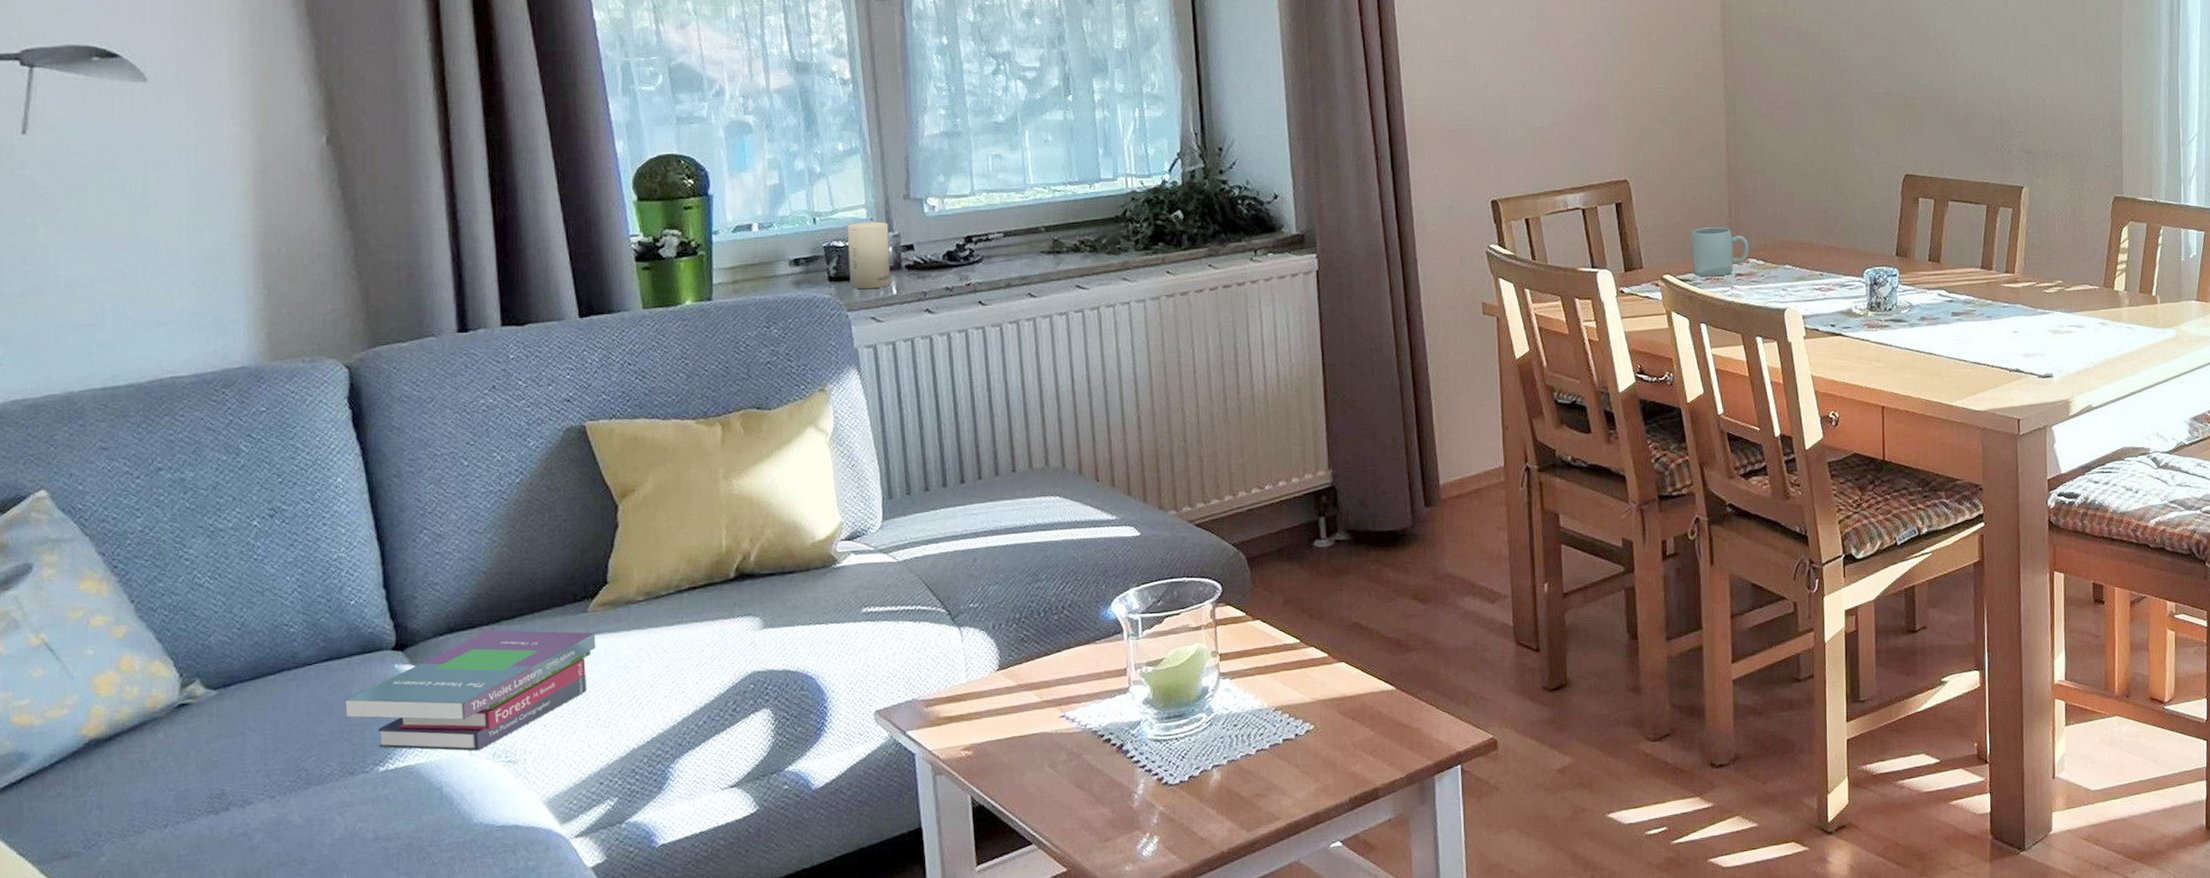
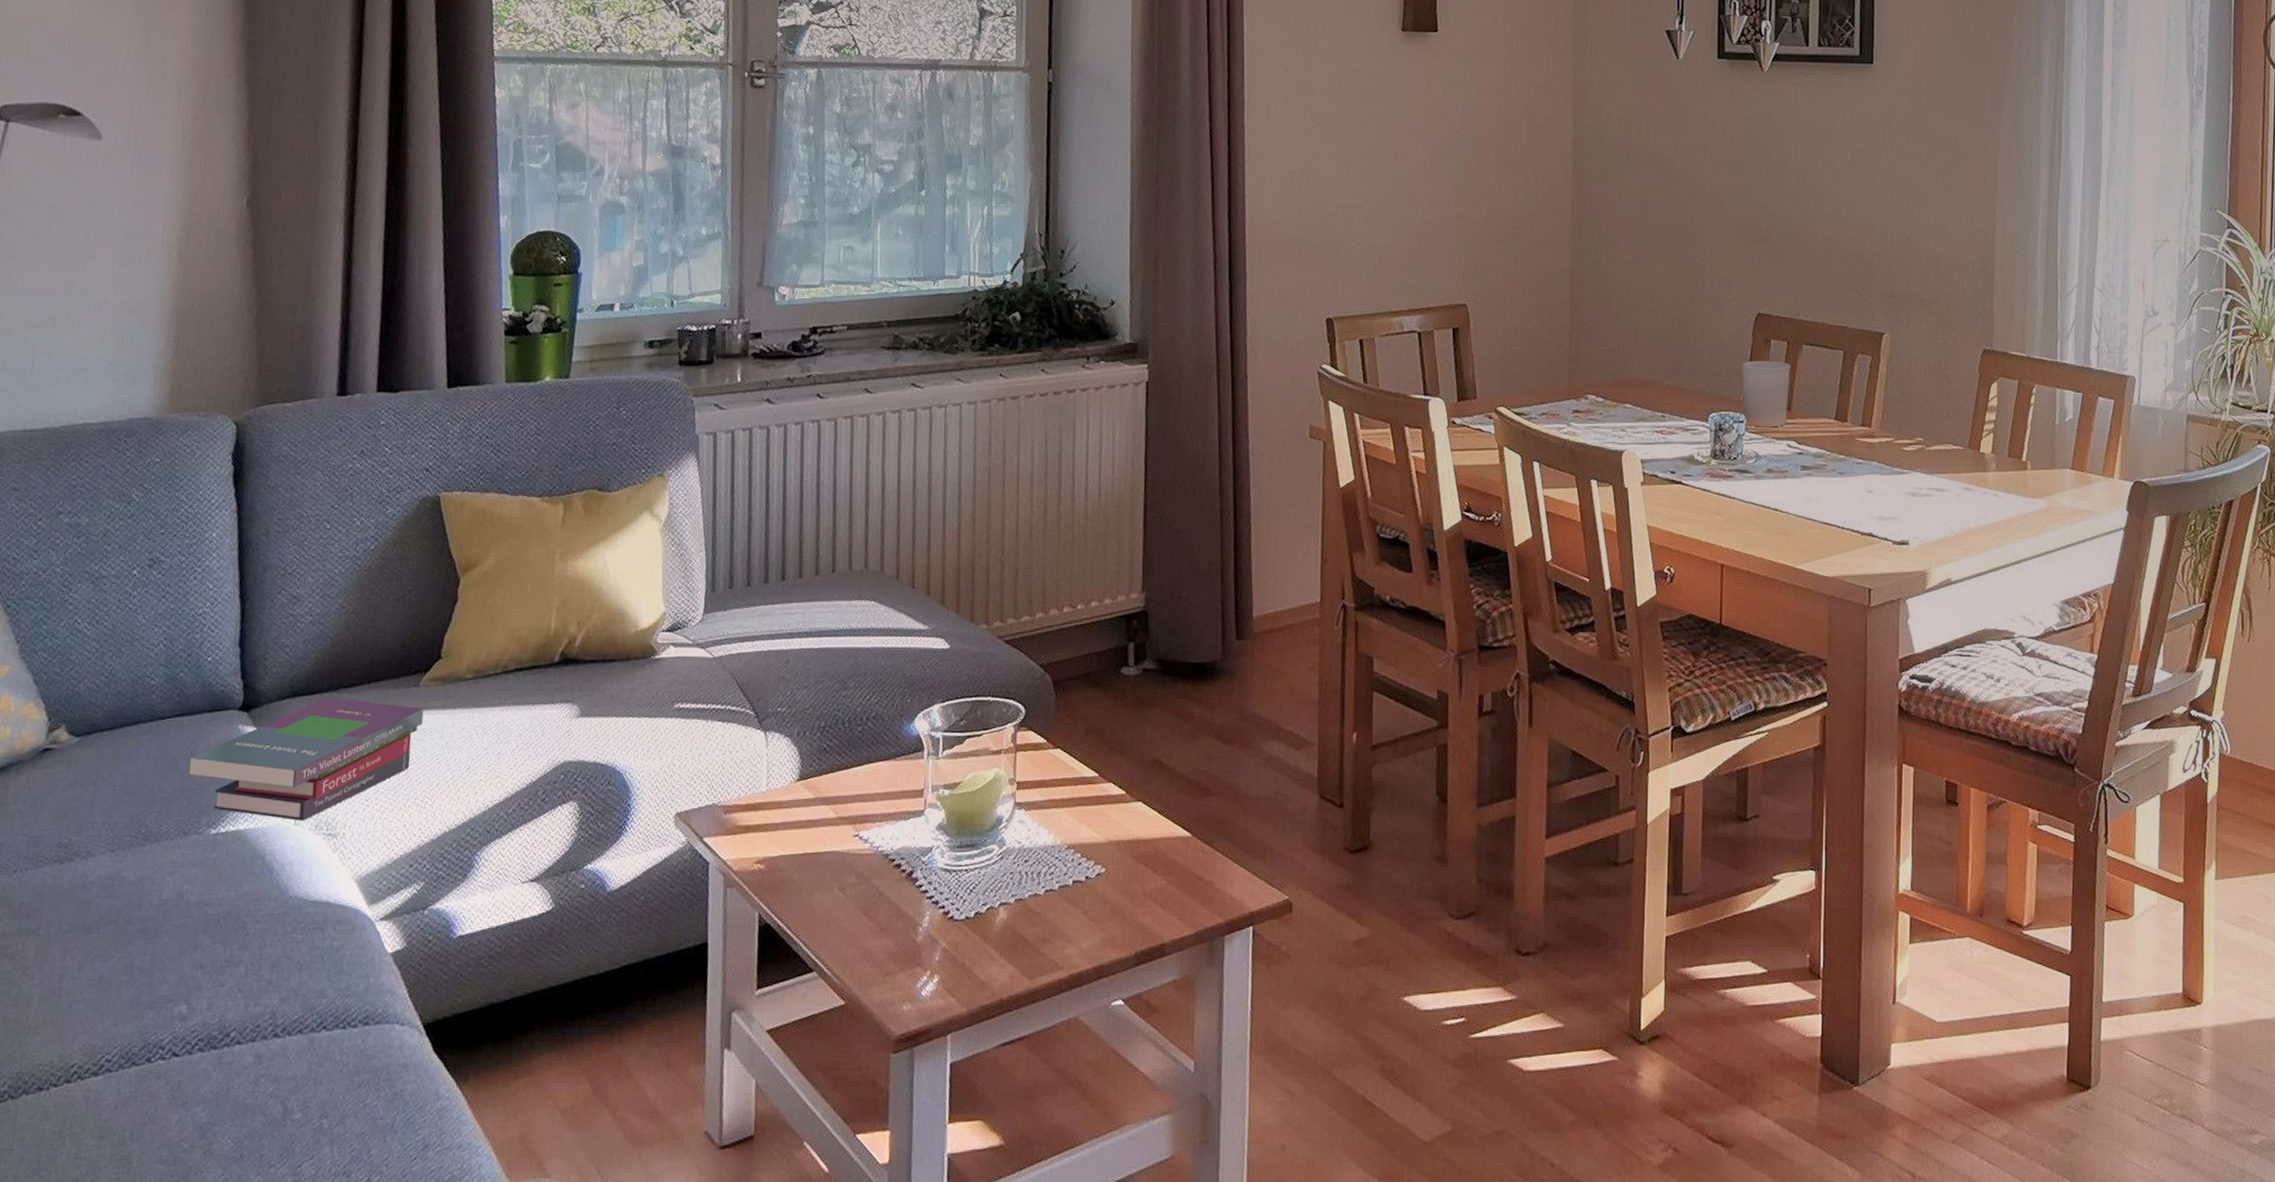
candle: present [848,221,891,290] -> none [698,307,740,376]
mug: present [1690,227,1749,277] -> none [1527,359,1589,412]
candle holder: none [1893,217,1938,280] -> present [1742,360,1791,428]

